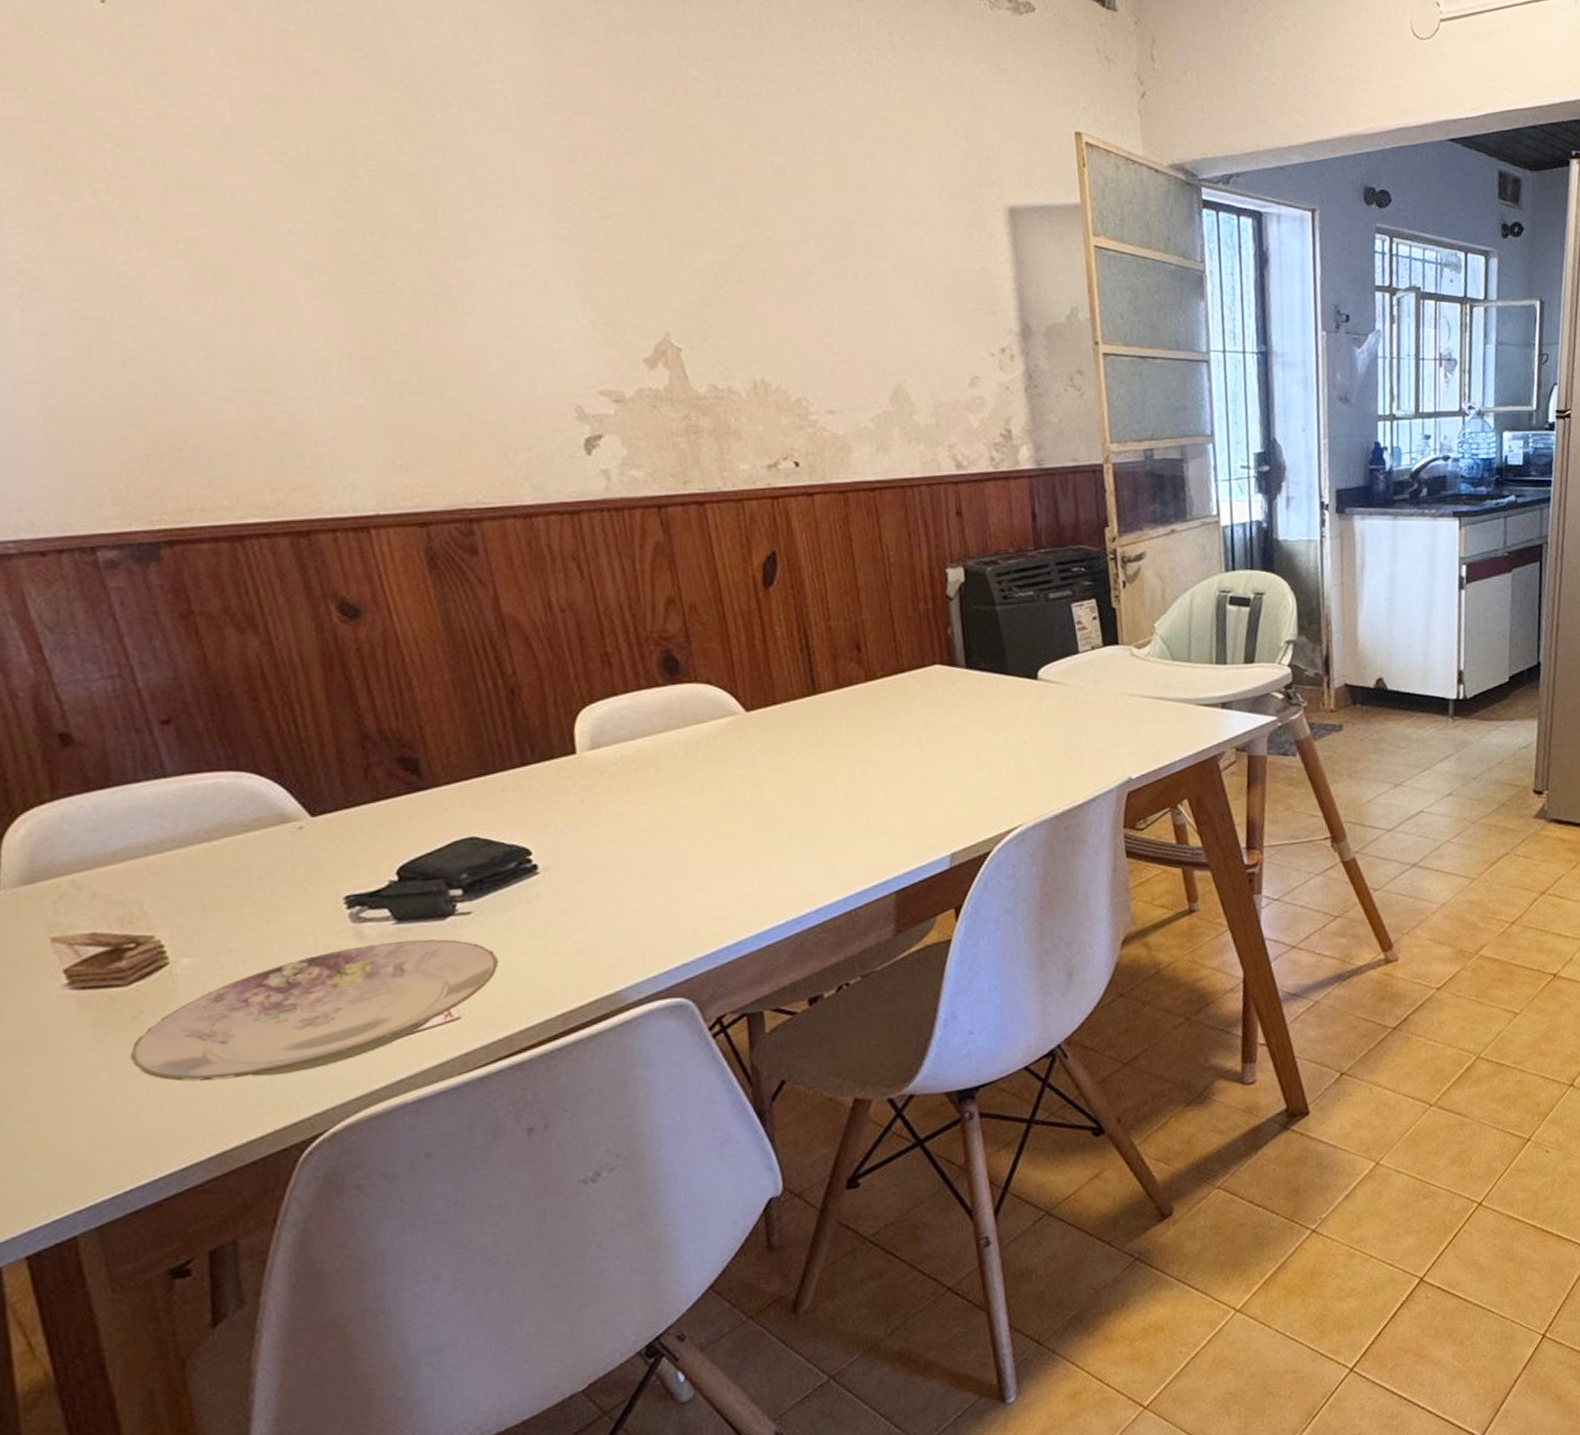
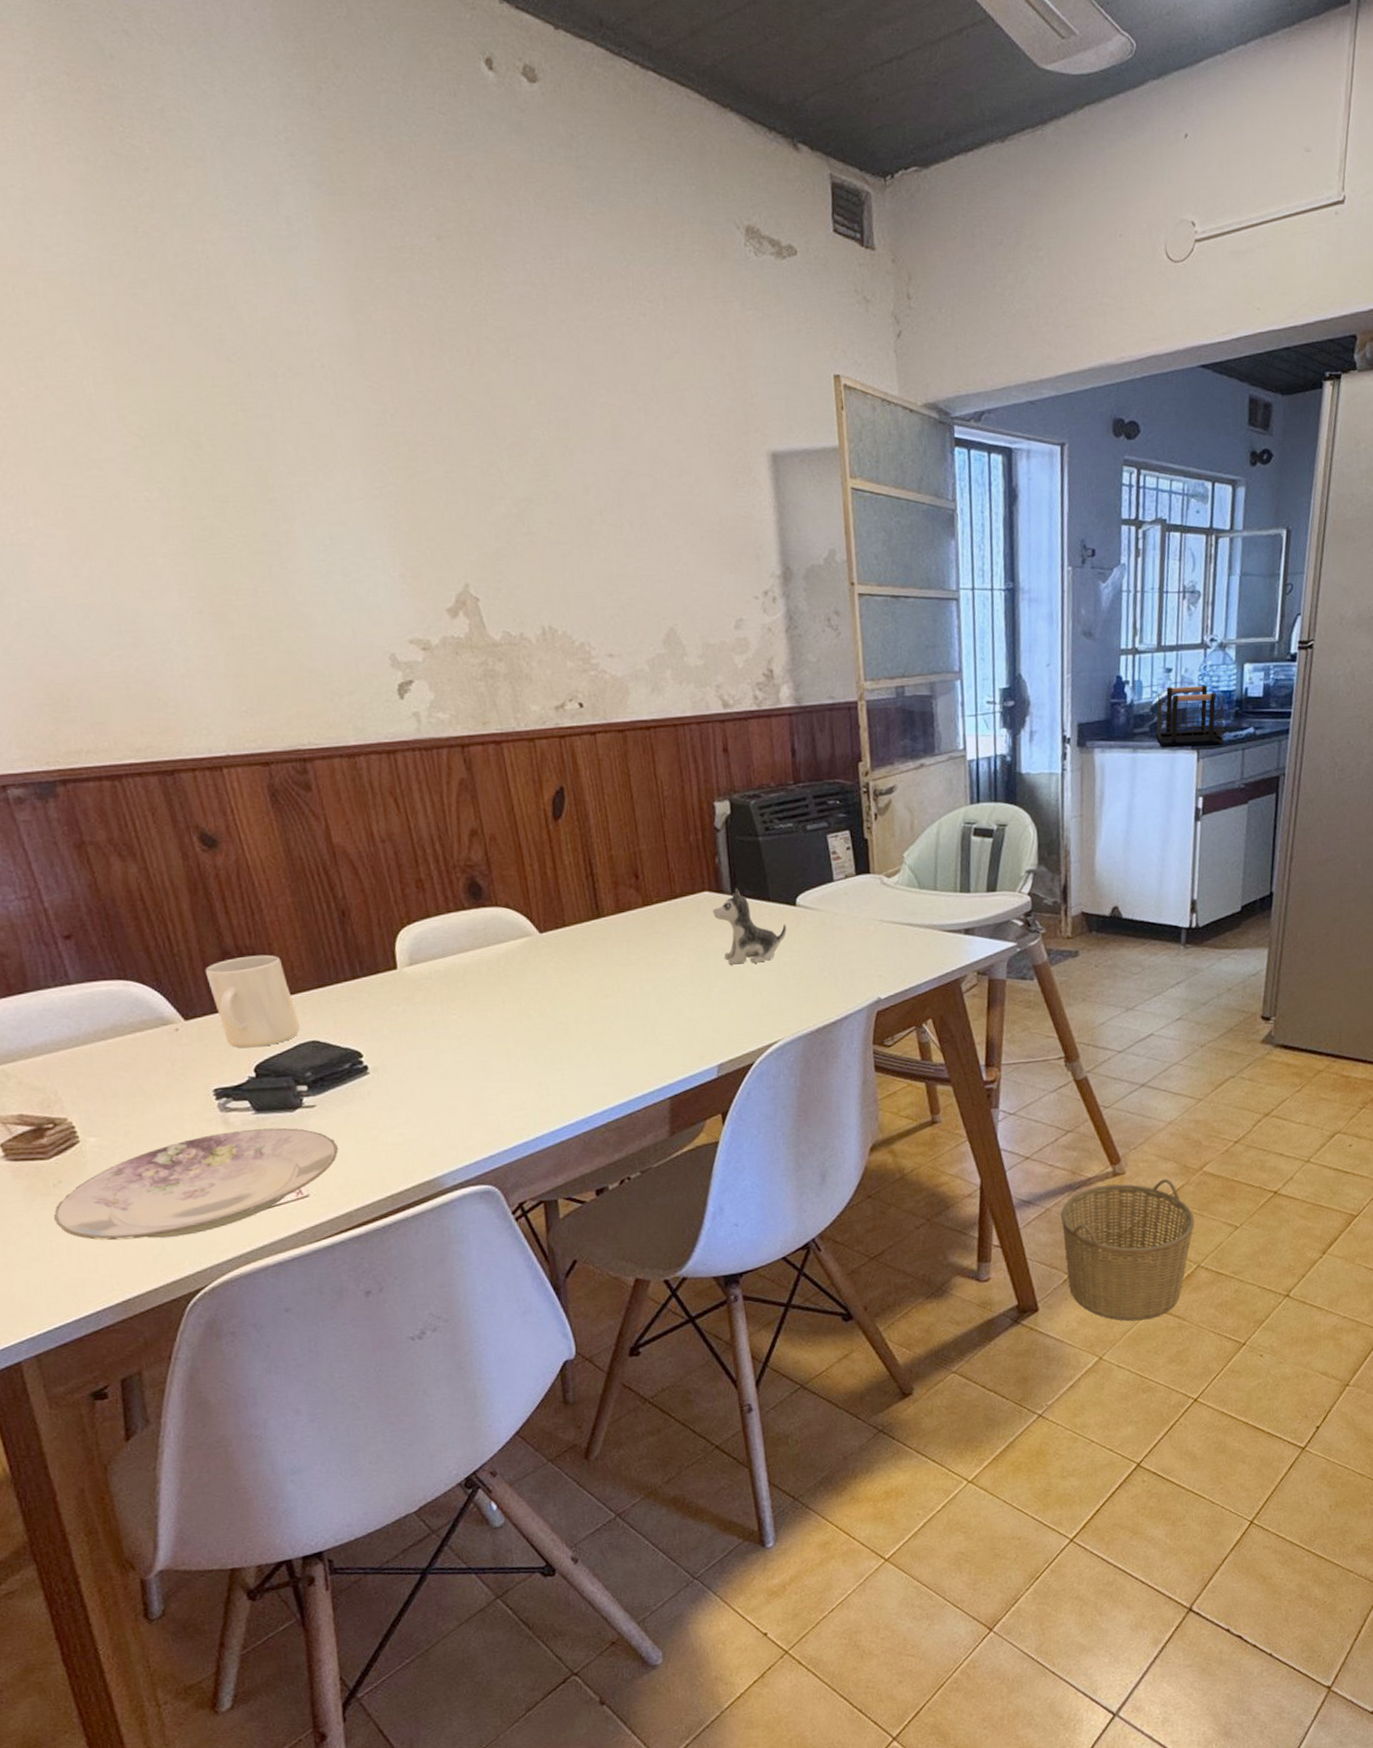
cup: none [339,739,456,848] -> present [205,954,300,1048]
plush toy: none [945,660,1027,744] -> present [713,888,787,965]
basket: none [1330,964,1473,1121] -> present [1060,1179,1195,1321]
dish rack: none [1416,453,1486,516] -> present [1156,685,1225,748]

